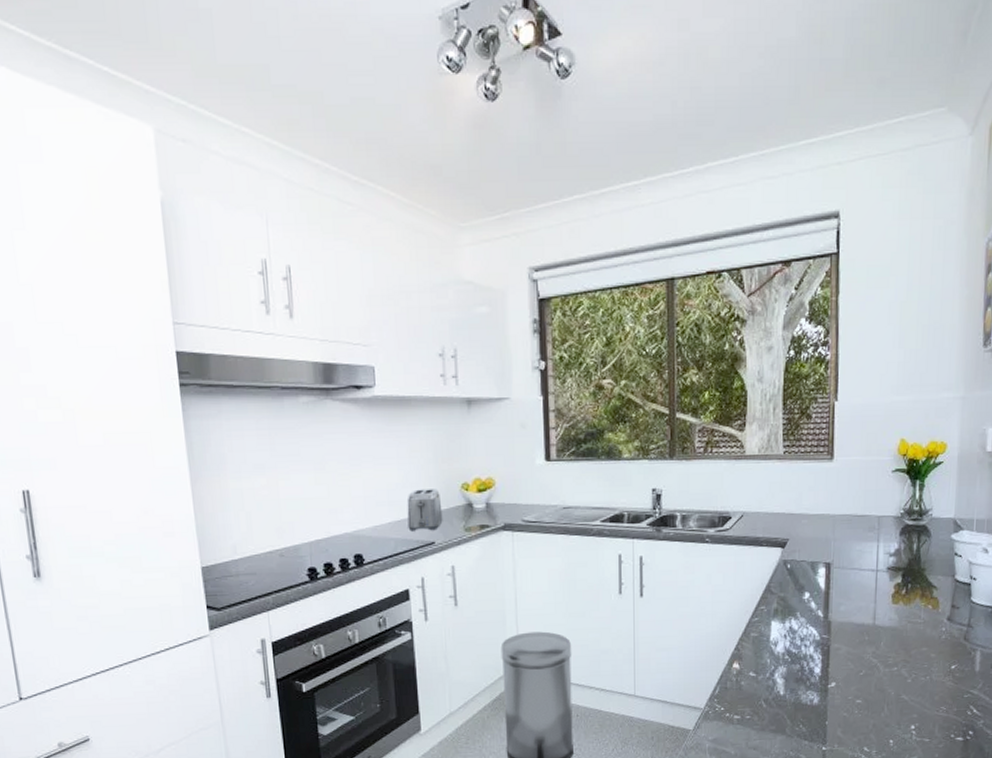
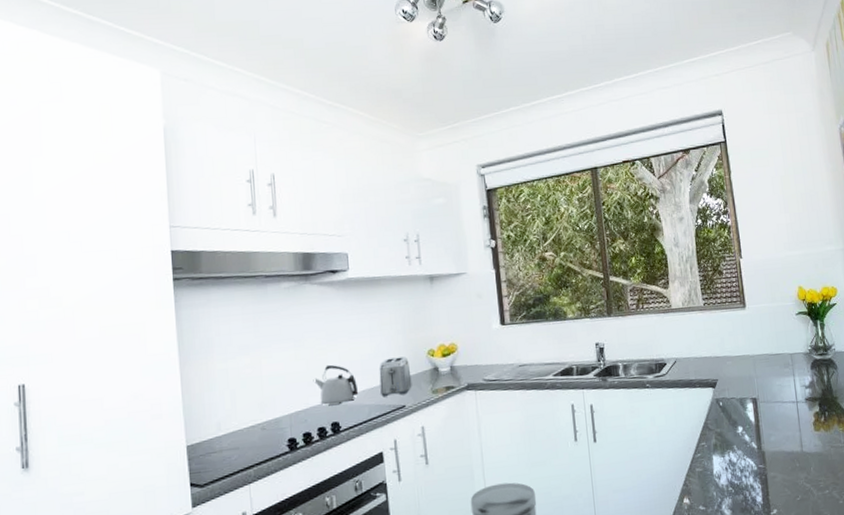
kettle: none [334,492,384,537] -> present [313,364,359,406]

